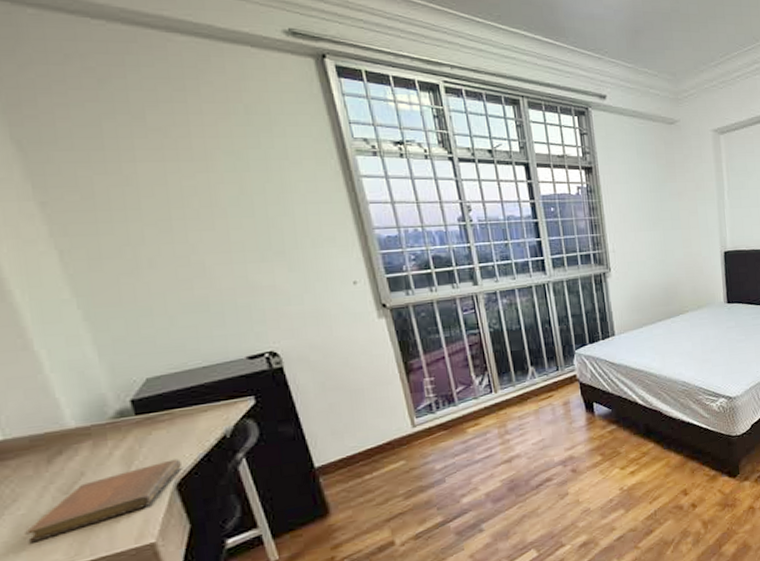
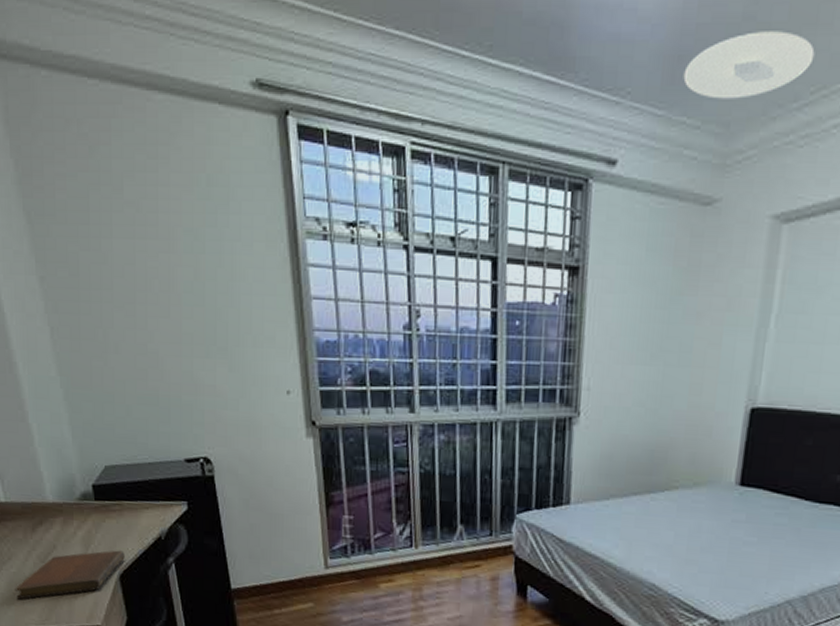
ceiling light: none [640,19,718,59] -> present [683,31,815,99]

